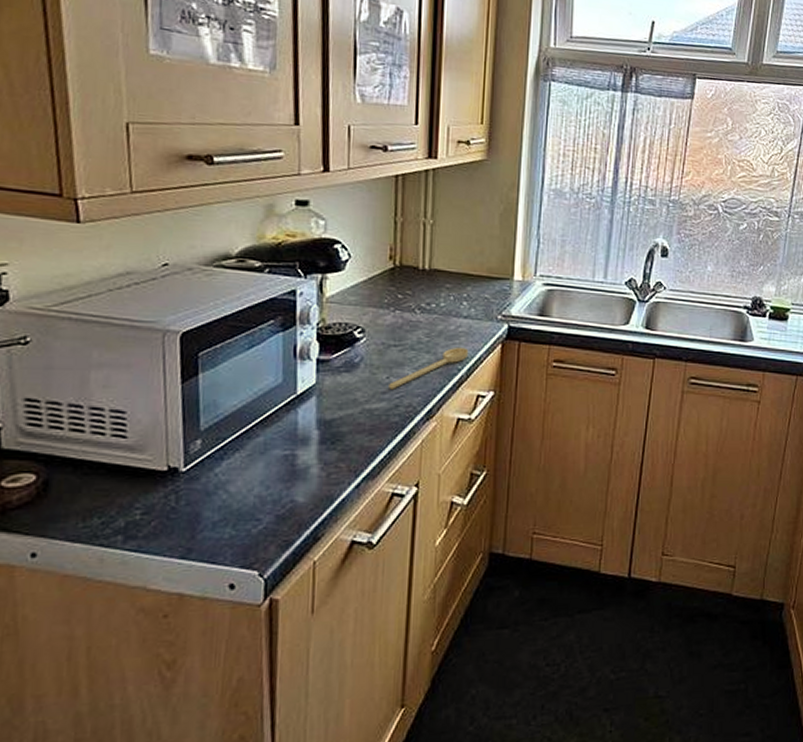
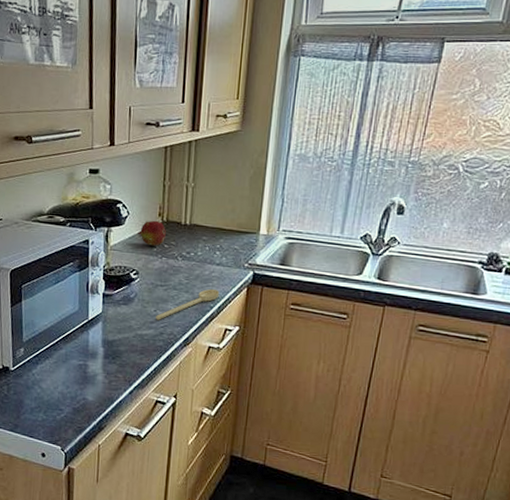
fruit: none [362,264,399,297] -> present [137,220,166,246]

